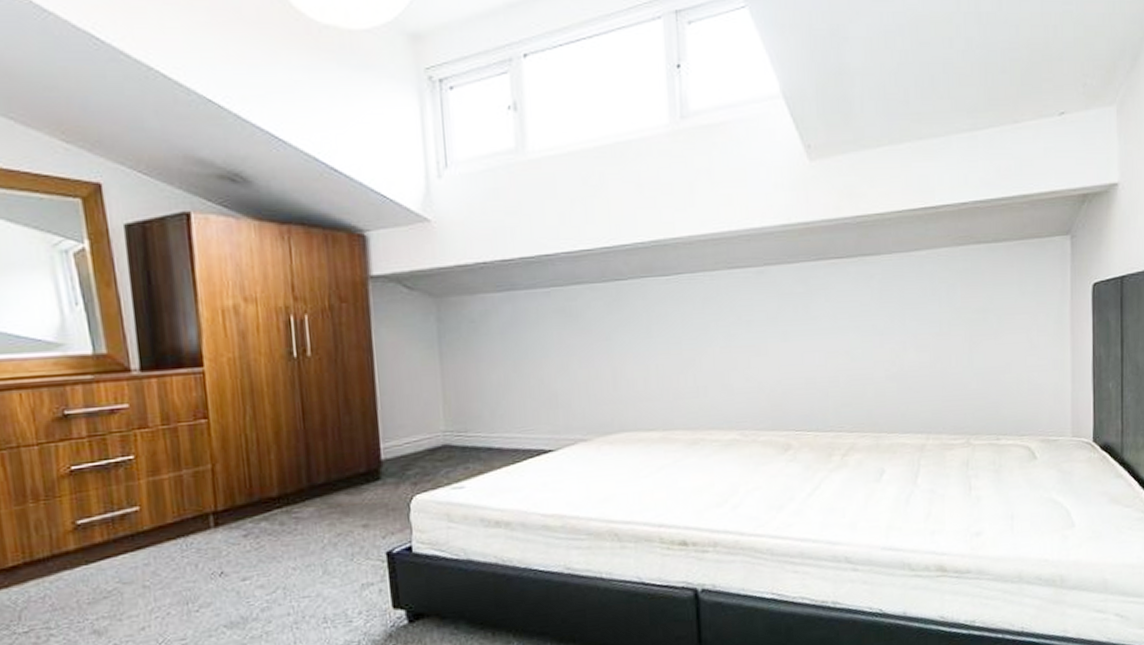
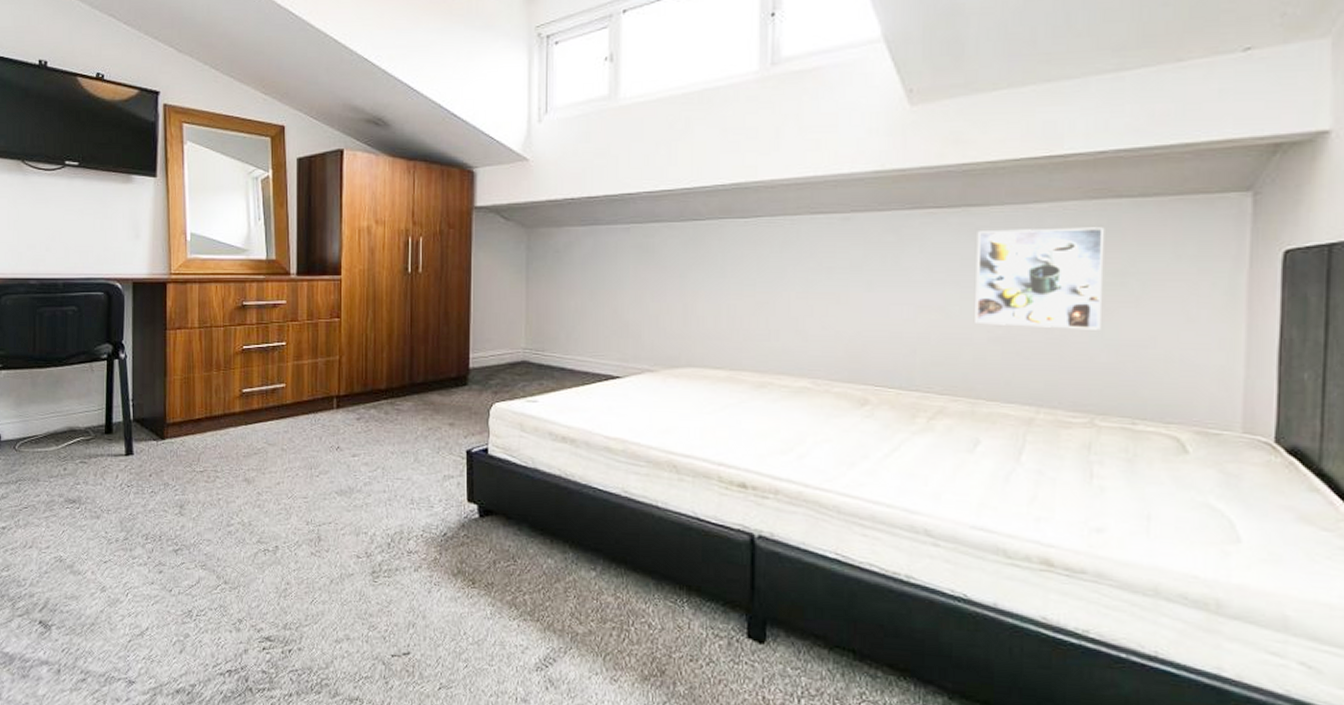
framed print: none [872,270,970,365] -> present [975,227,1105,330]

